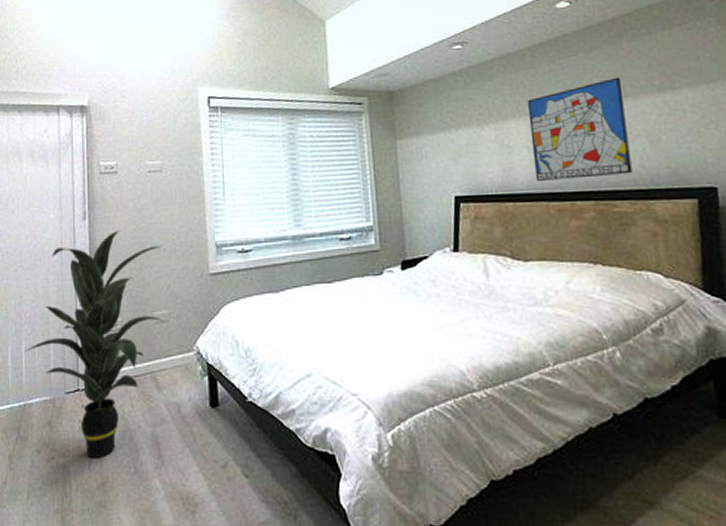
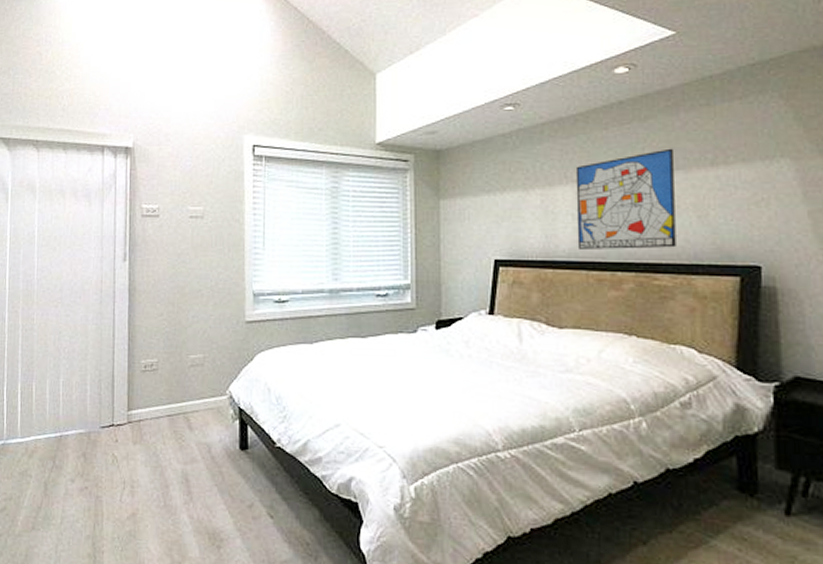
indoor plant: present [25,231,165,458] -> none [62,274,200,490]

